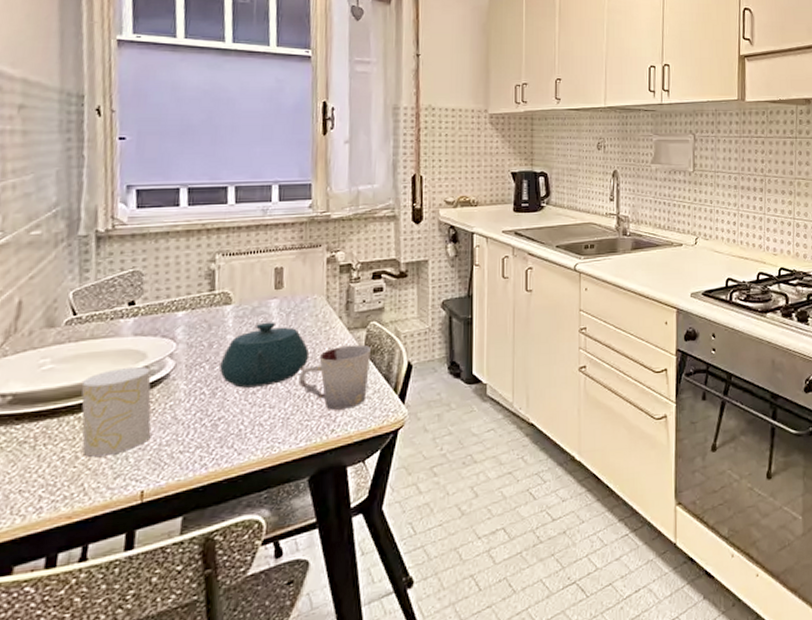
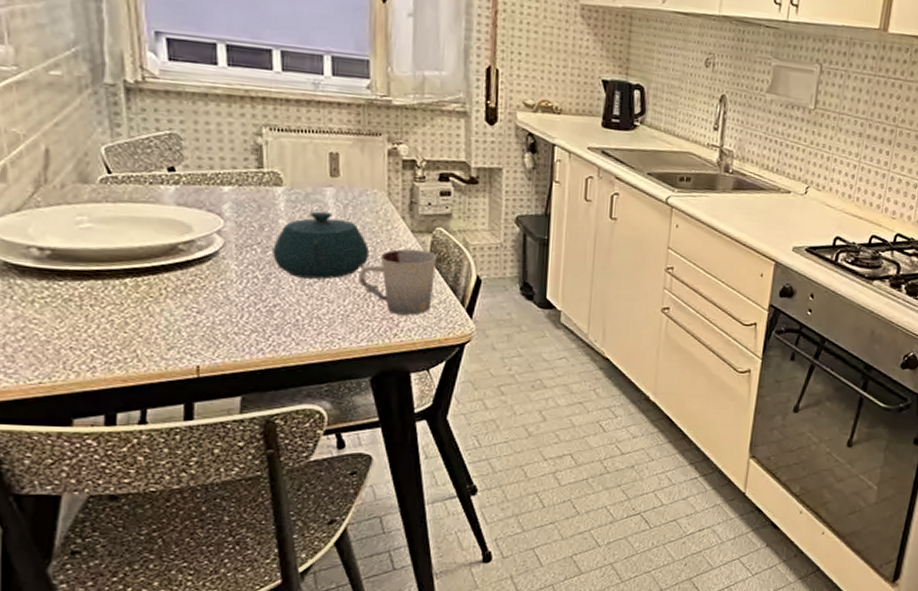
cup: present [81,366,152,457] -> none [124,237,203,326]

